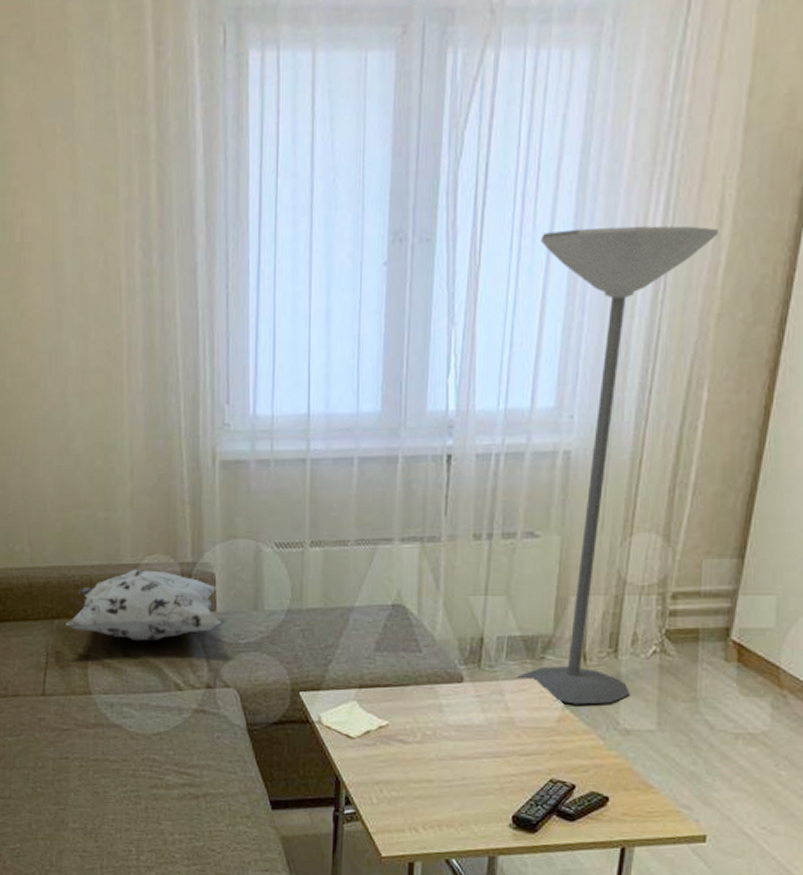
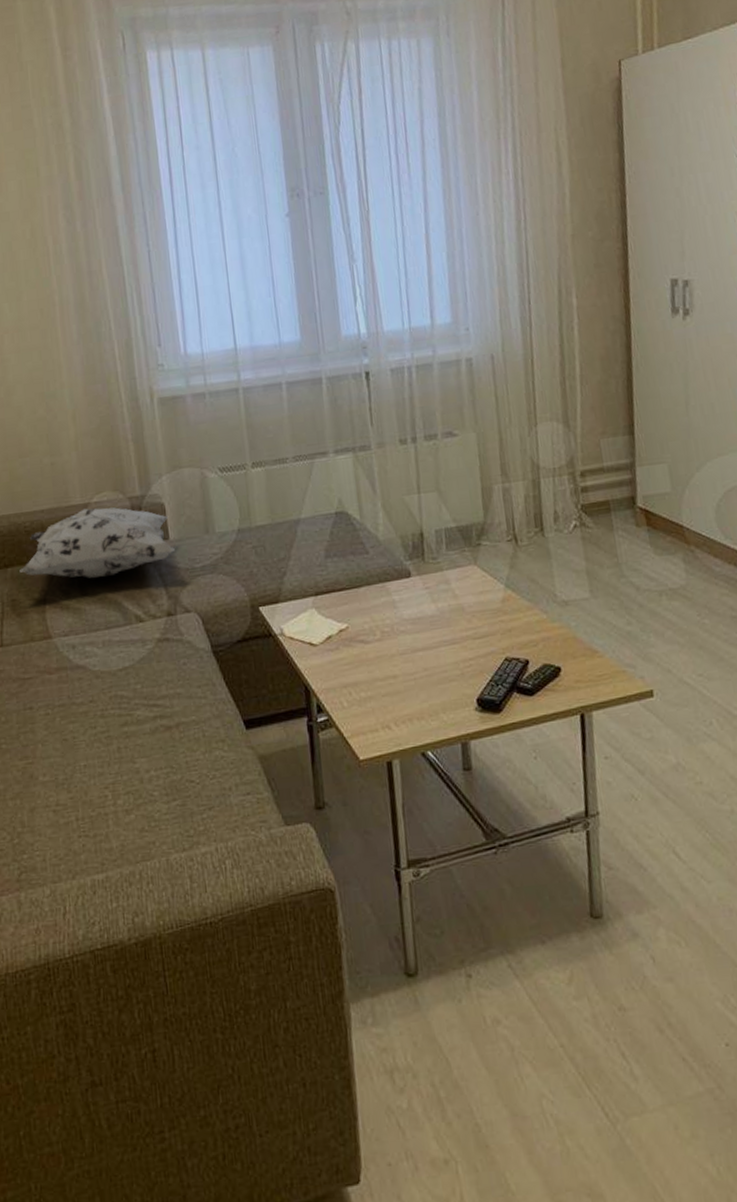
floor lamp: present [517,225,718,705] -> none [416,167,562,584]

